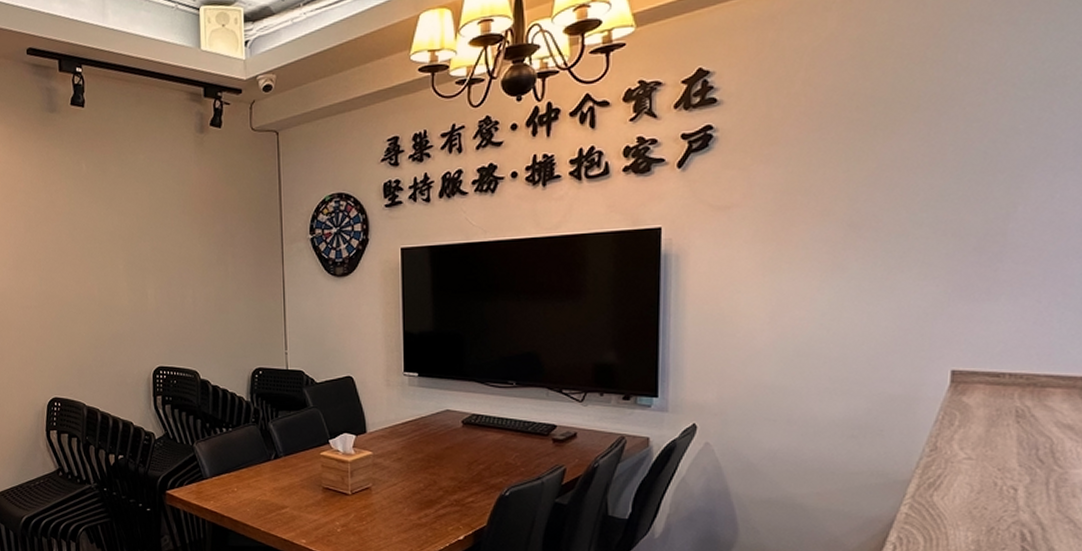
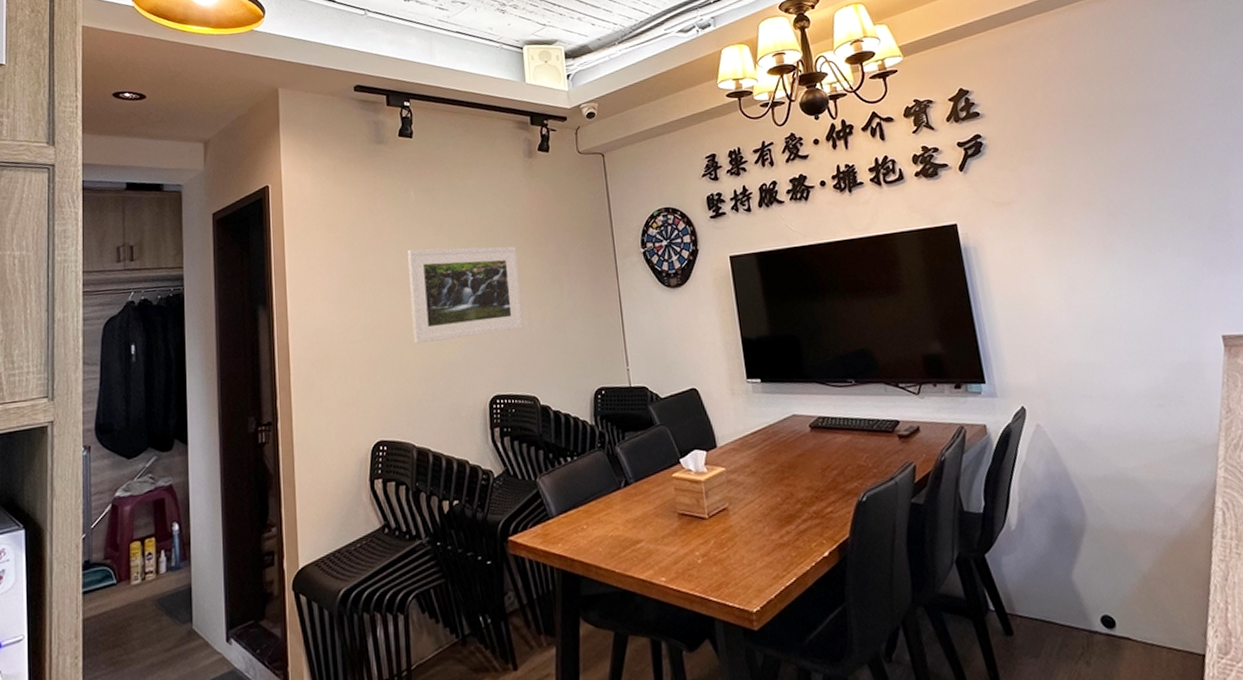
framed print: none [78,222,188,314] -> present [406,246,524,345]

